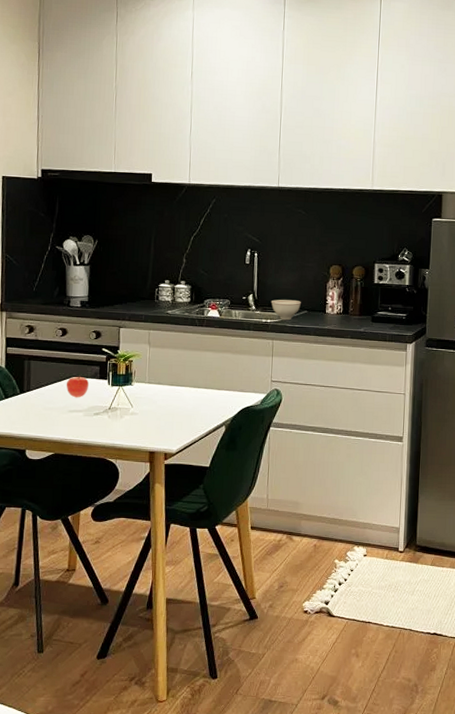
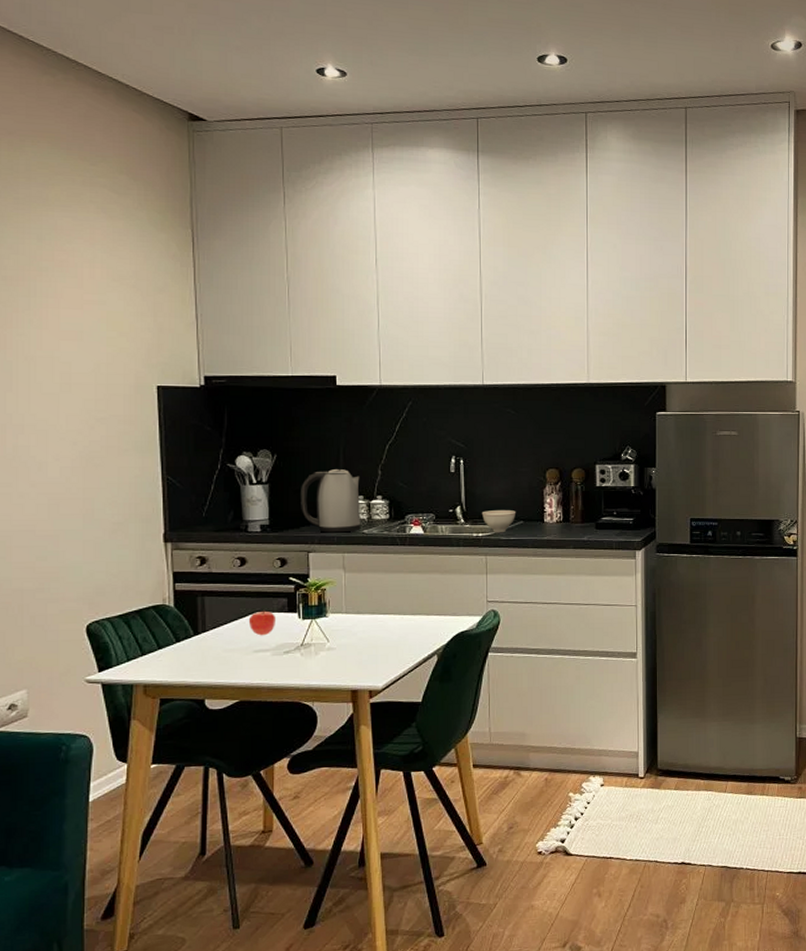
kettle: none [115,255,167,312] -> present [301,468,361,533]

